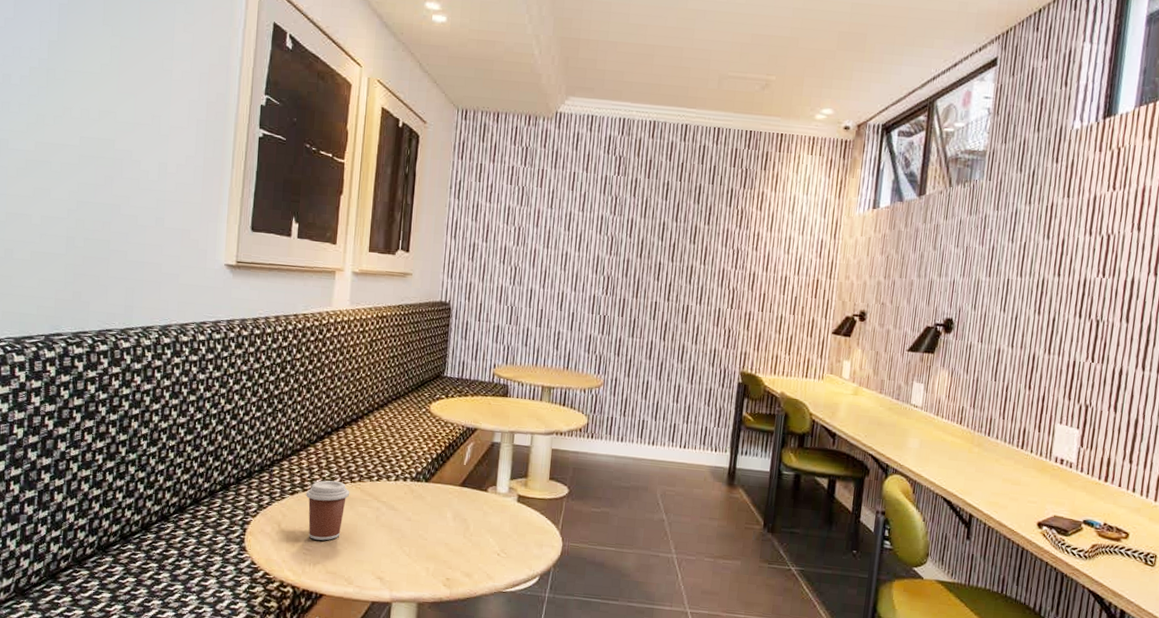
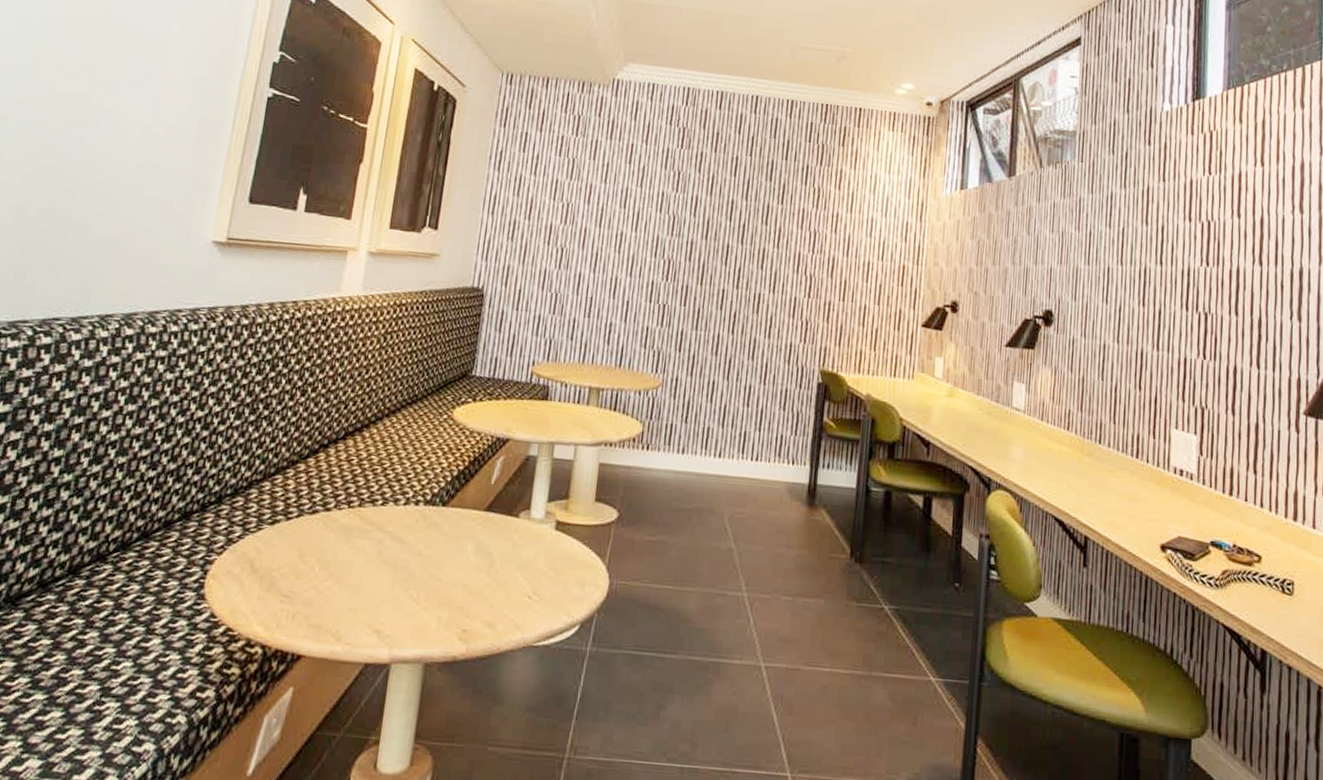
coffee cup: present [306,480,350,541] -> none [289,505,347,584]

